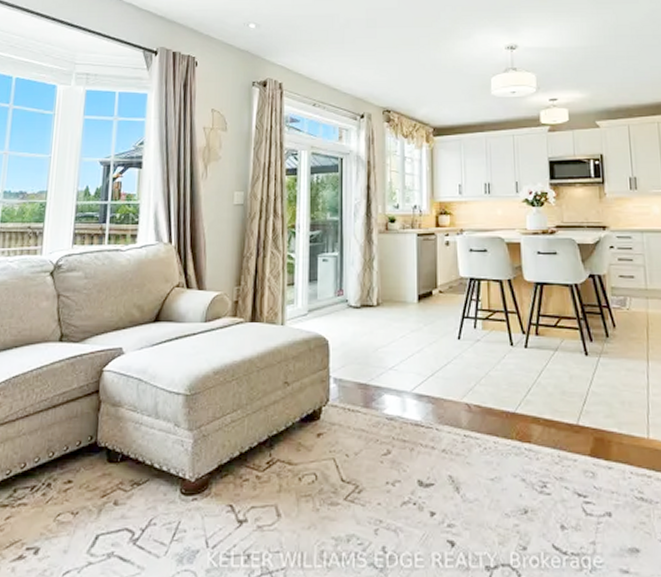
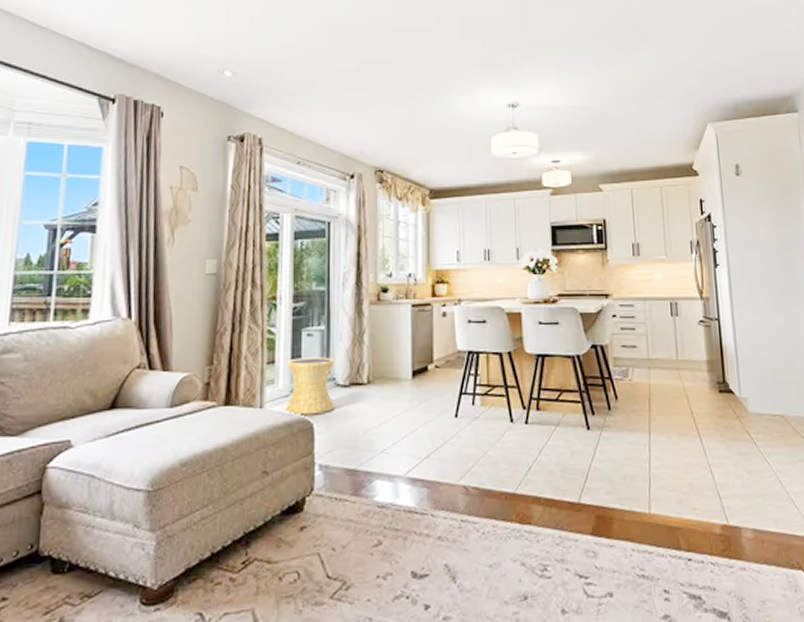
side table: none [303,281,348,333] -> present [284,357,335,416]

